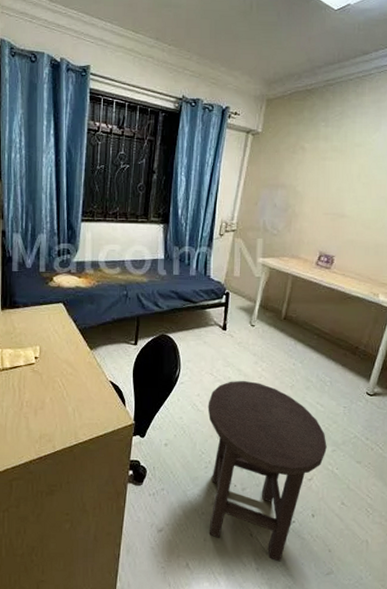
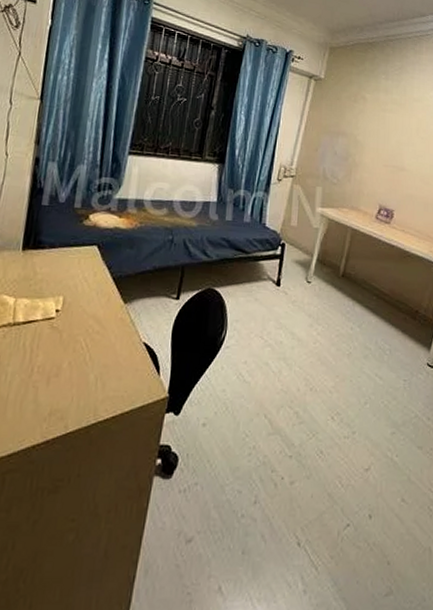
stool: present [207,380,327,562] -> none [248,345,386,580]

